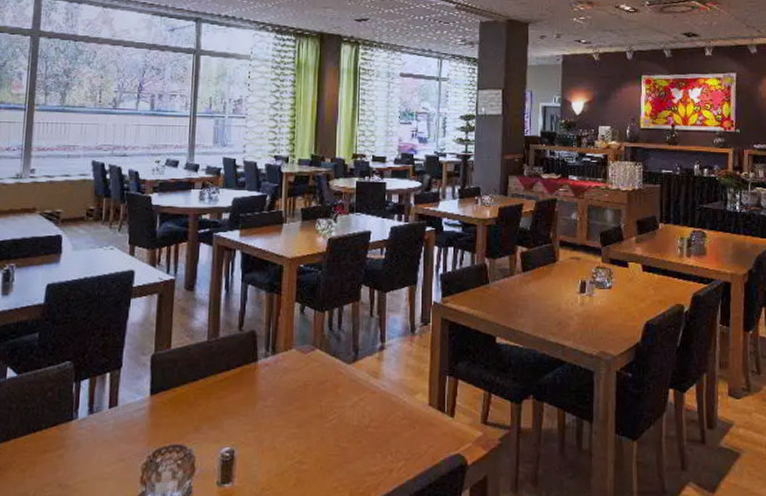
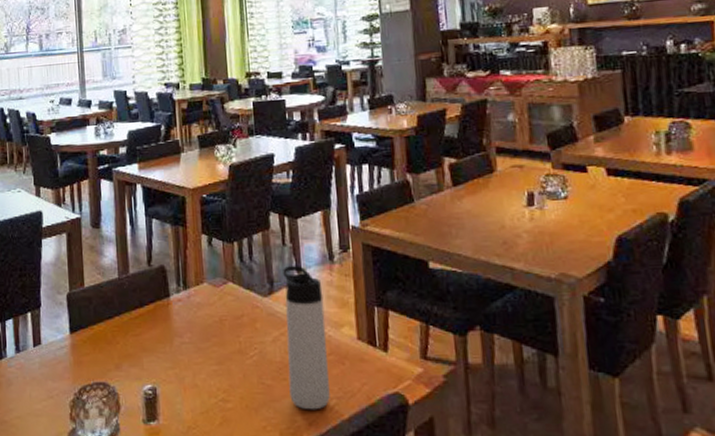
thermos bottle: none [363,335,402,471] -> present [283,265,330,410]

